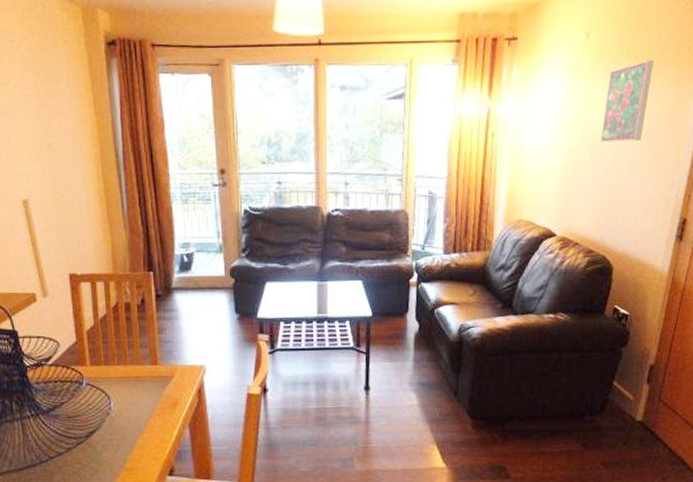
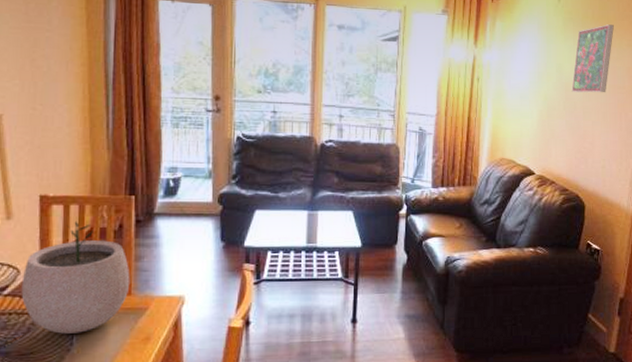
plant pot: none [62,297,156,399] -> present [21,221,130,334]

